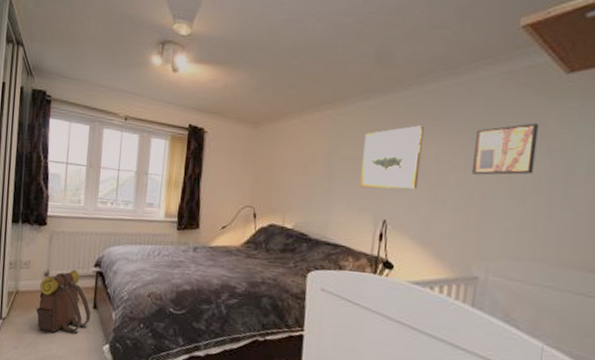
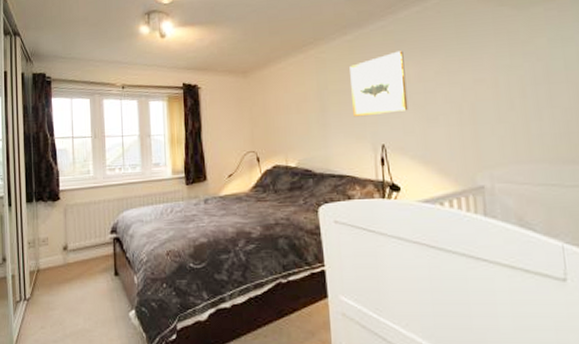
backpack: present [36,269,91,333] -> none [58,239,113,306]
wall art: present [471,123,539,175] -> none [452,32,515,89]

